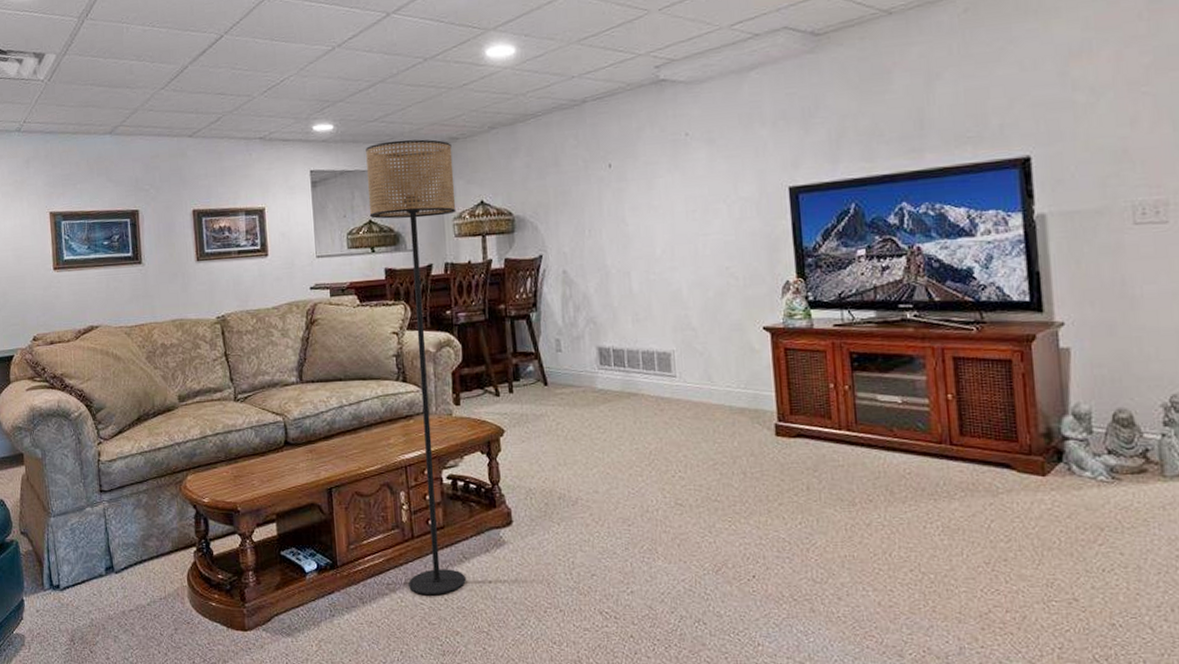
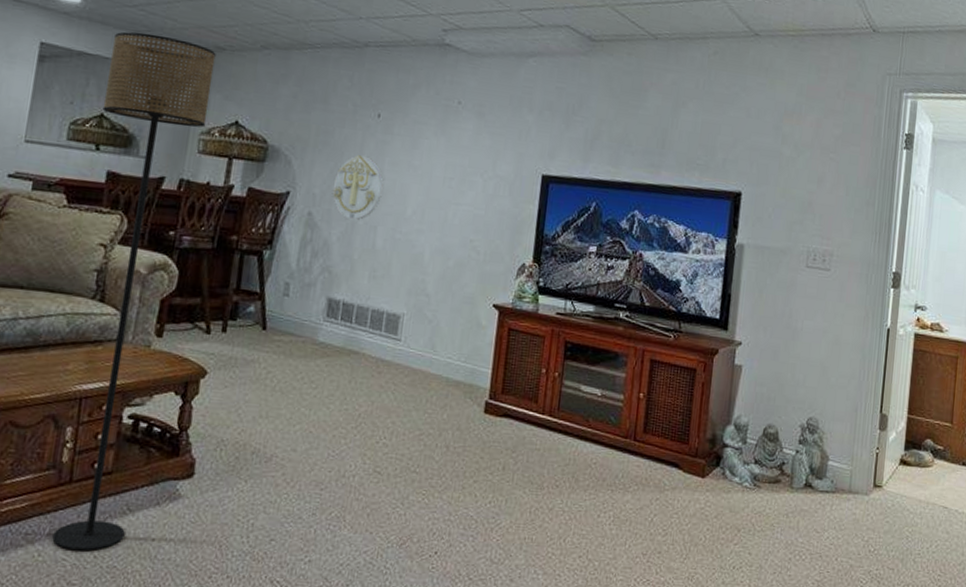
wall decoration: none [580,207,629,271] -> present [332,155,384,221]

